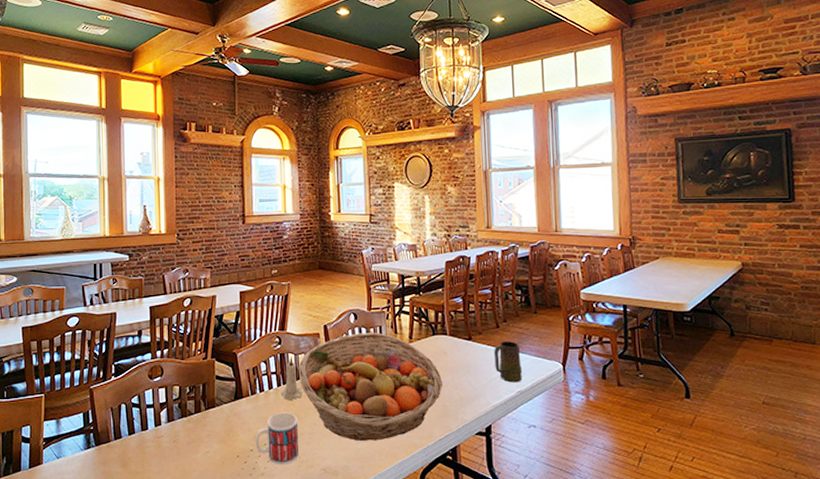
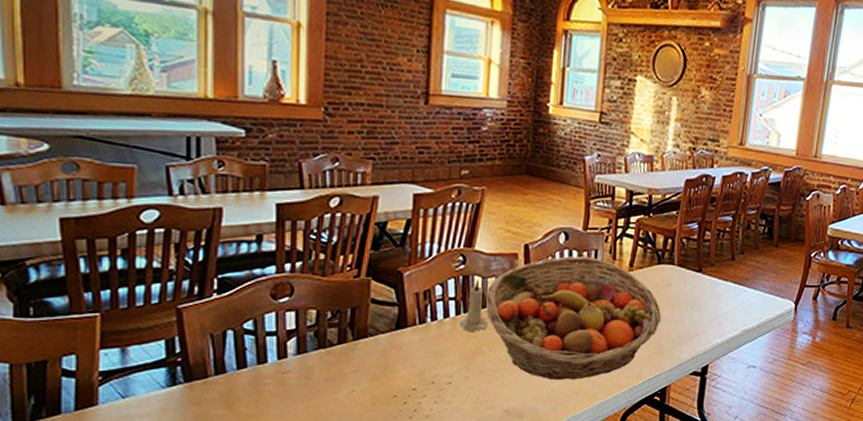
mug: present [255,412,299,465] -> none [419,345,479,407]
mug: present [494,341,522,383] -> none [722,275,753,321]

